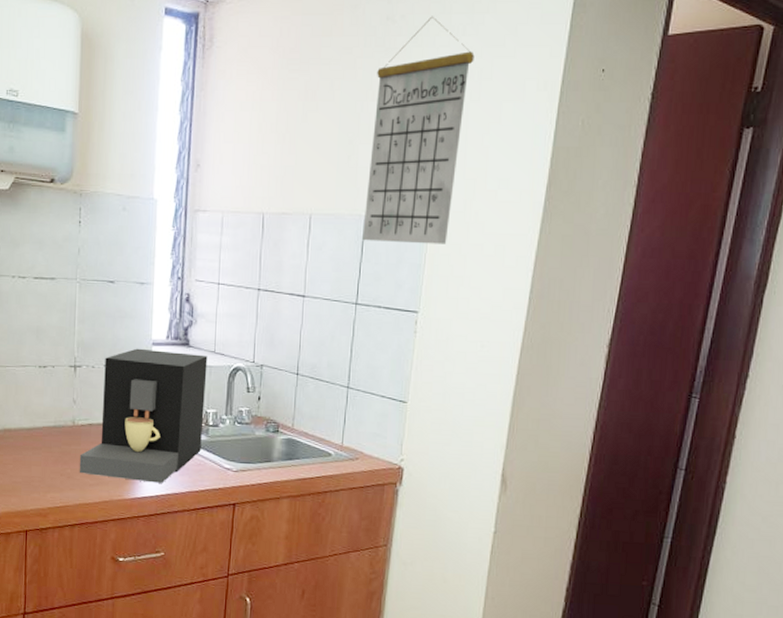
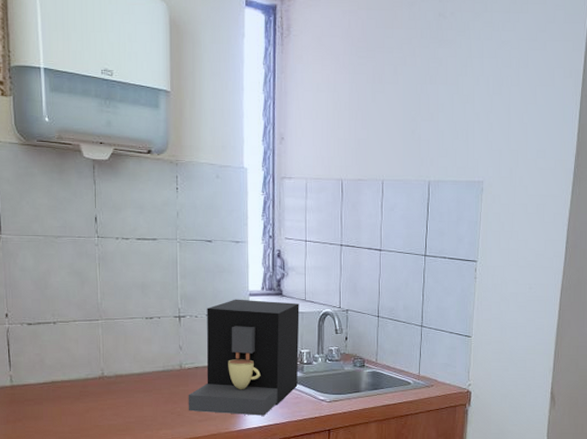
calendar: present [362,16,475,244] -> none [428,14,513,204]

